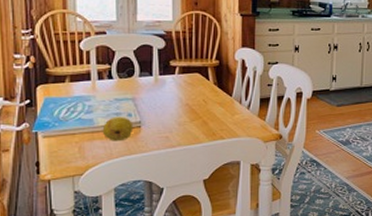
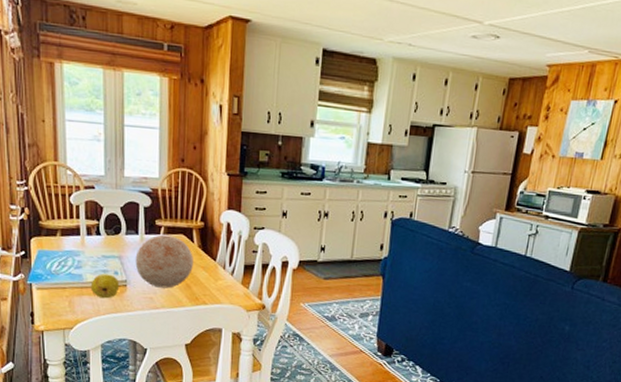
decorative ball: none [149,74,209,126] -> present [135,234,193,289]

